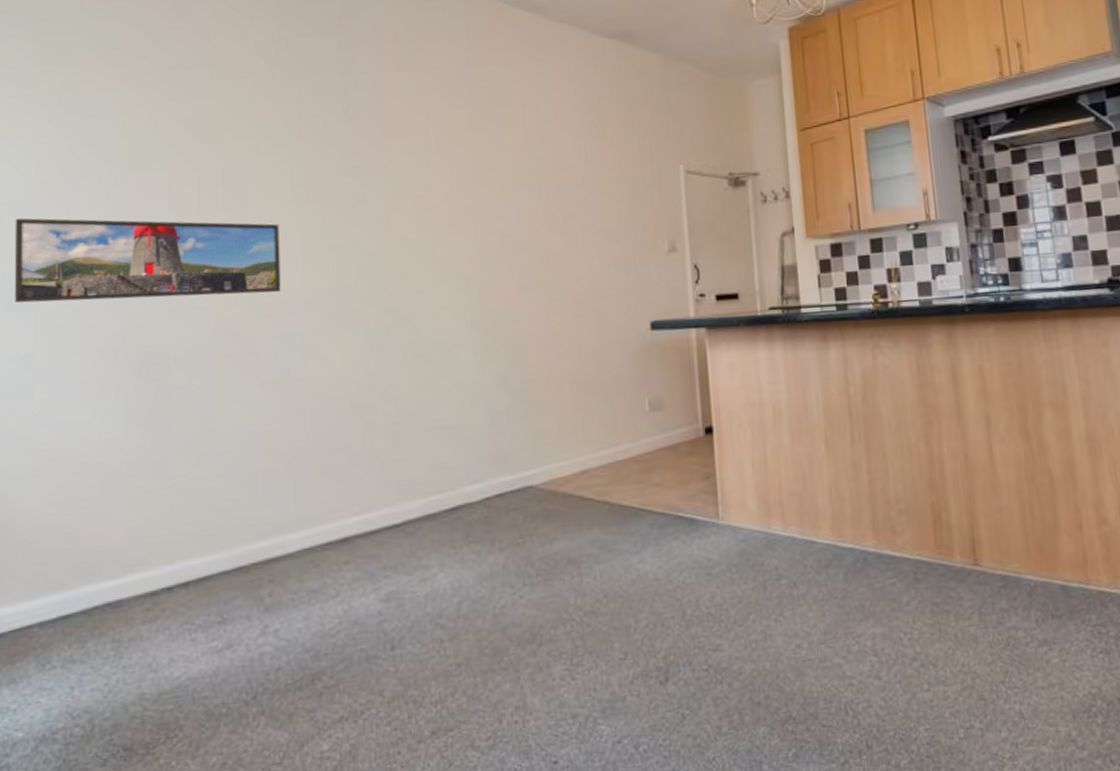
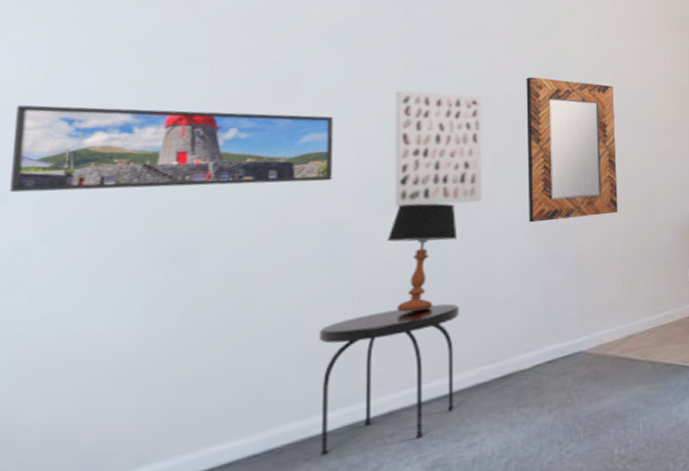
side table: none [276,426,406,578] -> present [319,304,459,456]
table lamp: none [334,316,402,434] -> present [387,203,458,312]
wall art: none [336,195,425,322] -> present [394,91,483,208]
home mirror: none [463,175,566,340] -> present [526,77,618,223]

